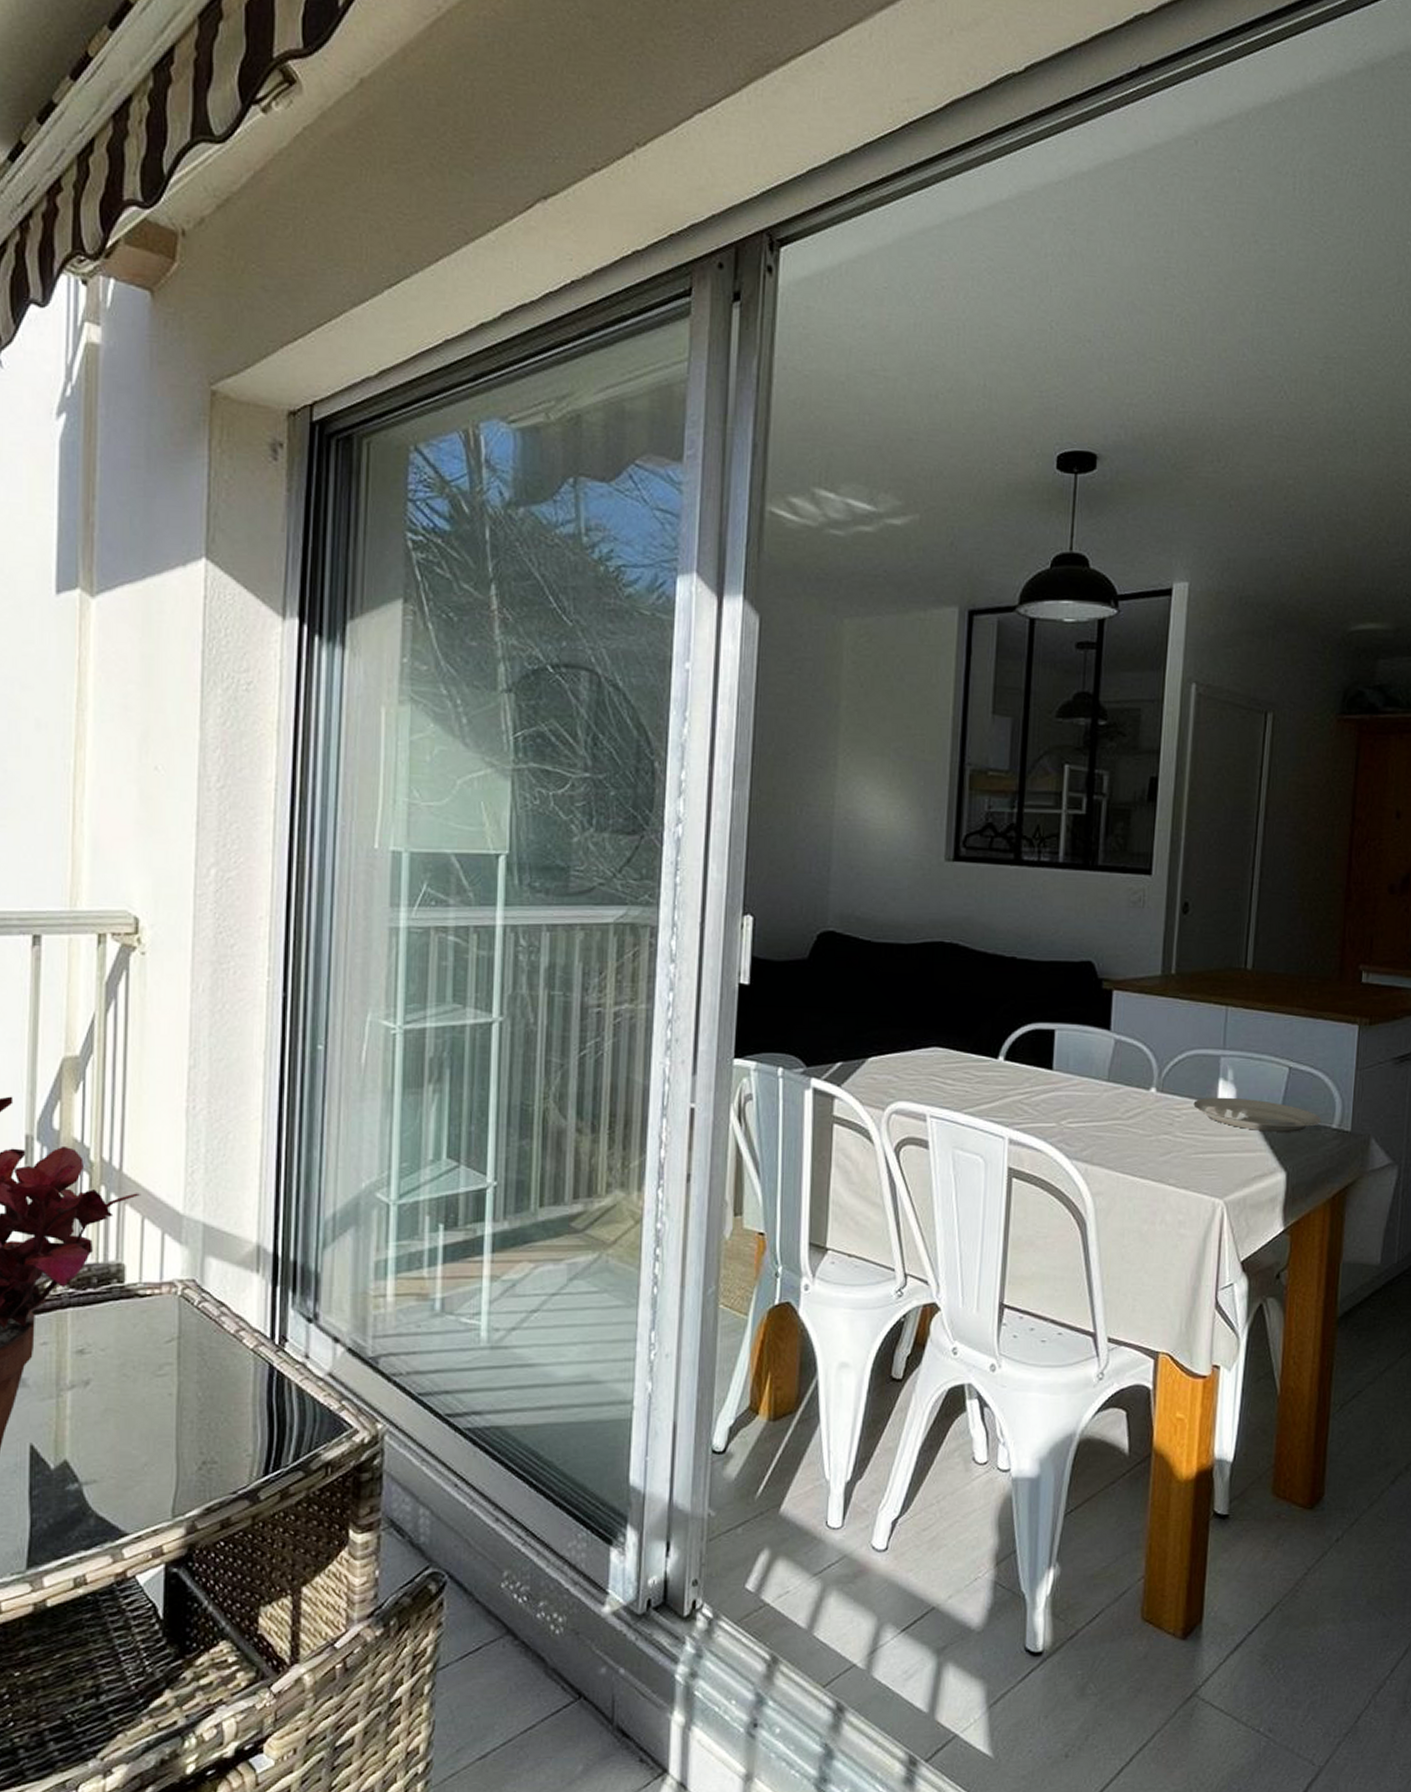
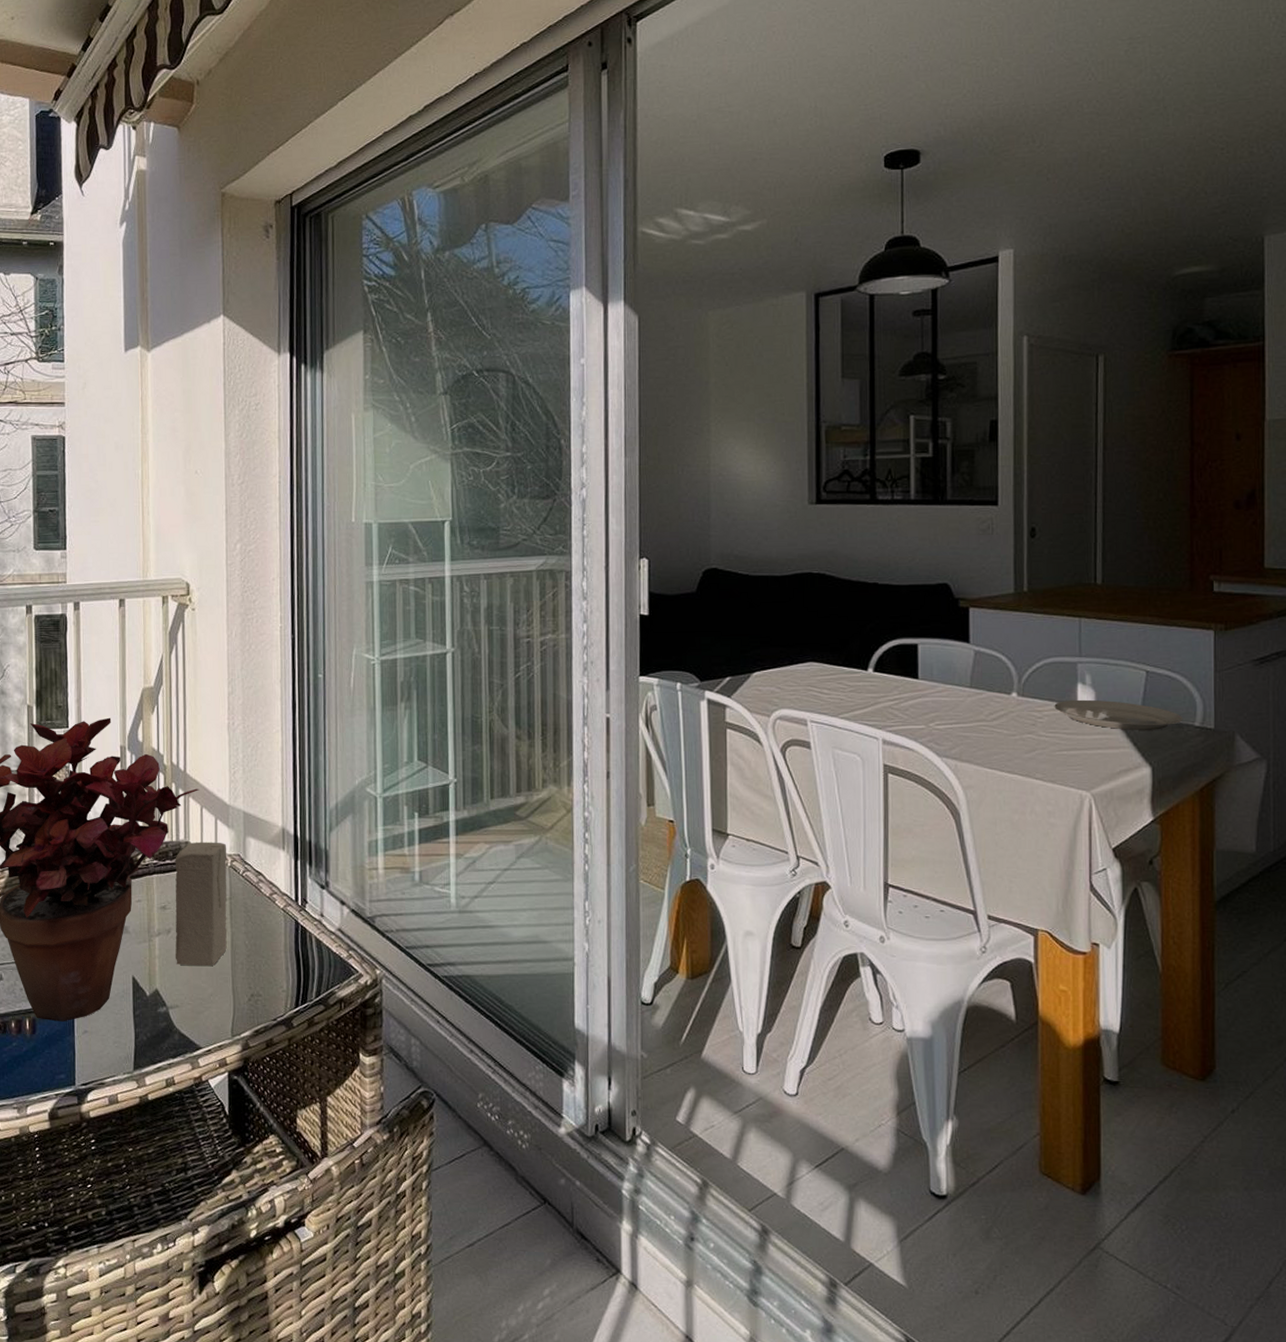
candle: none [96,1263,177,1428] -> present [175,841,228,967]

